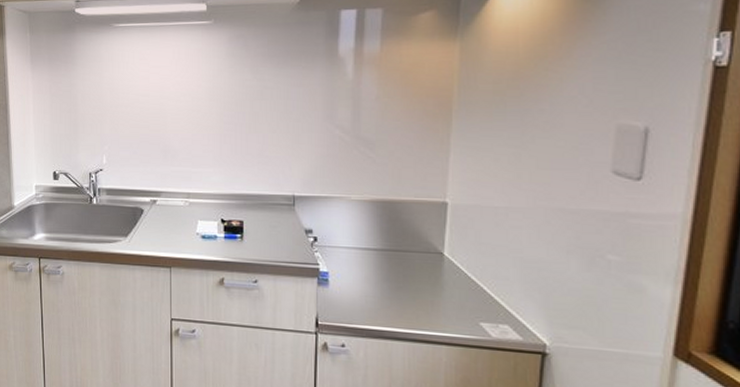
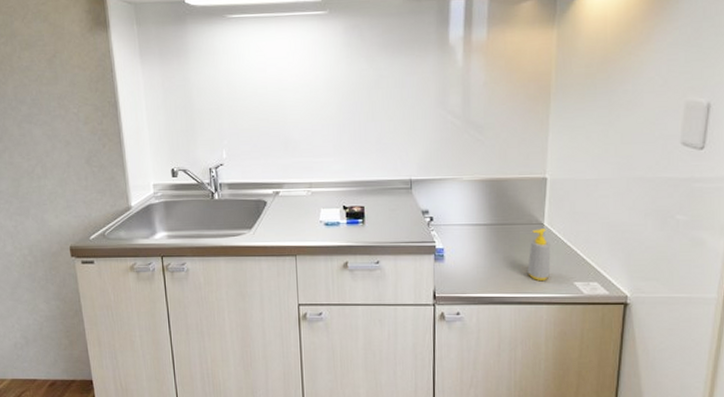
soap bottle: none [424,258,452,317] -> present [527,228,551,280]

